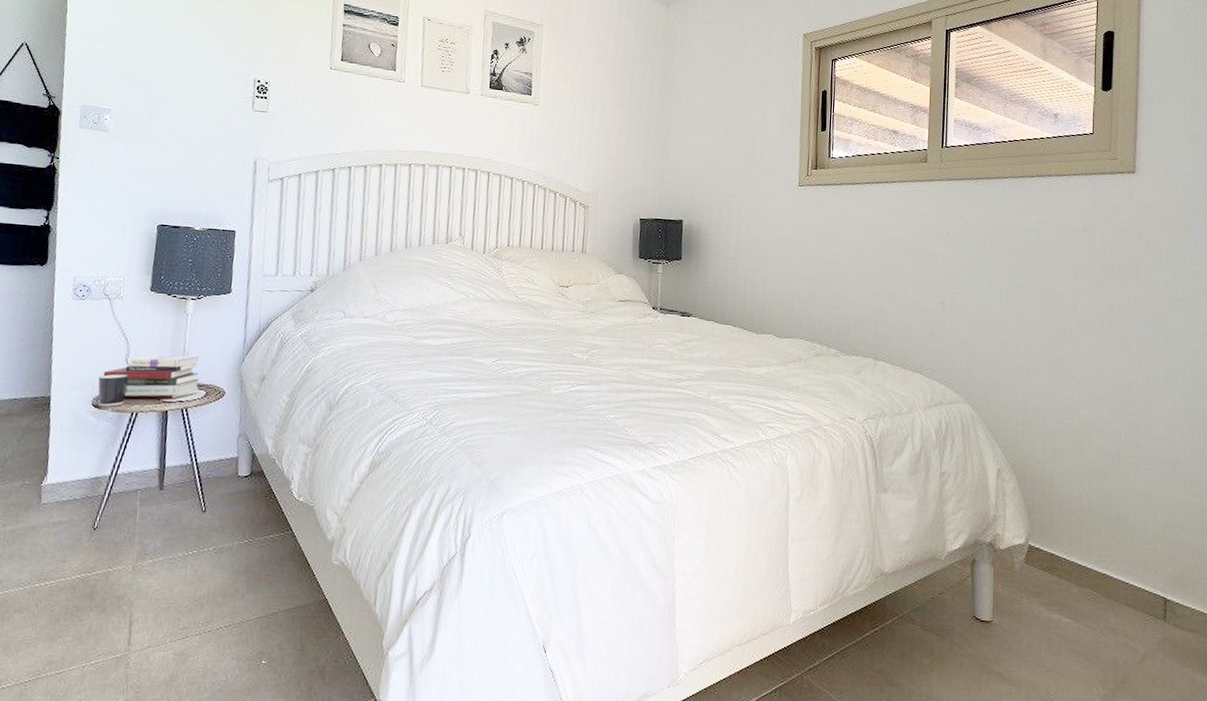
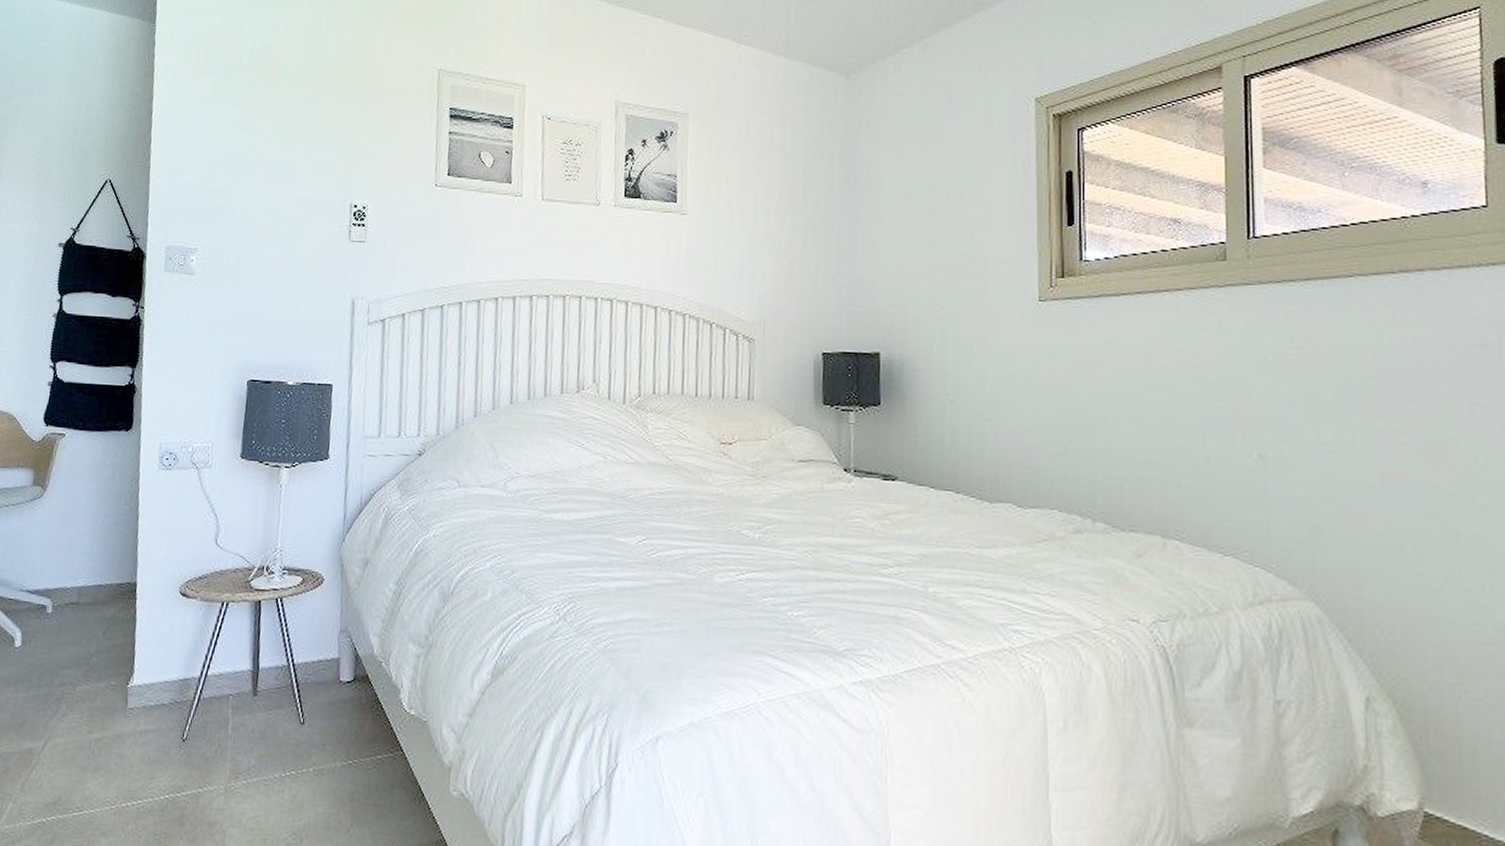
mug: present [98,374,128,407] -> none [186,556,218,596]
books: present [103,354,200,399] -> none [191,533,296,587]

